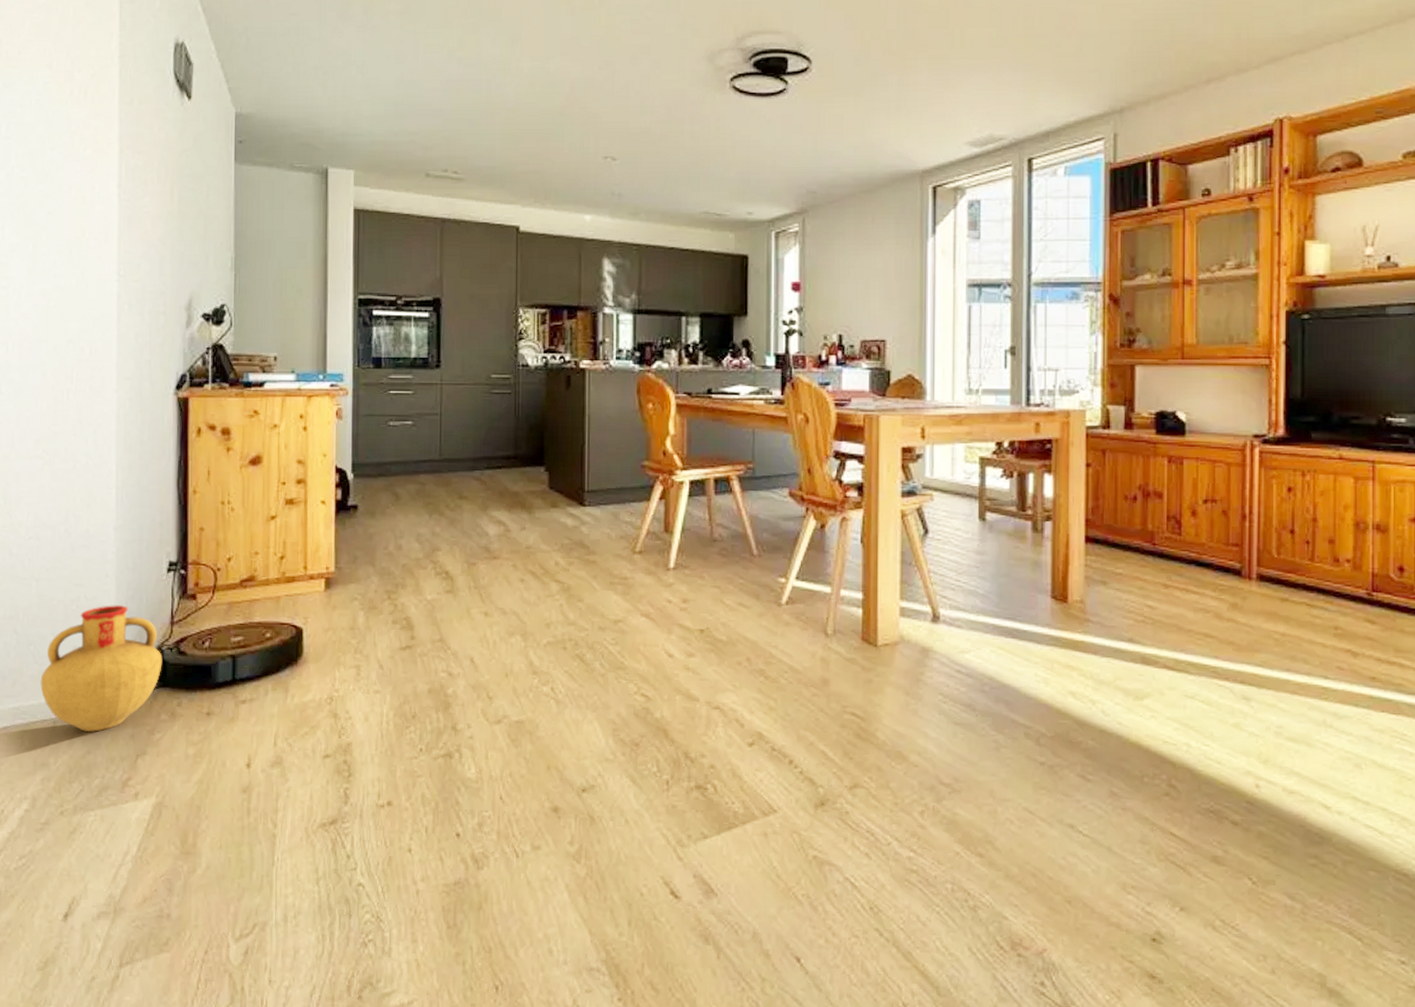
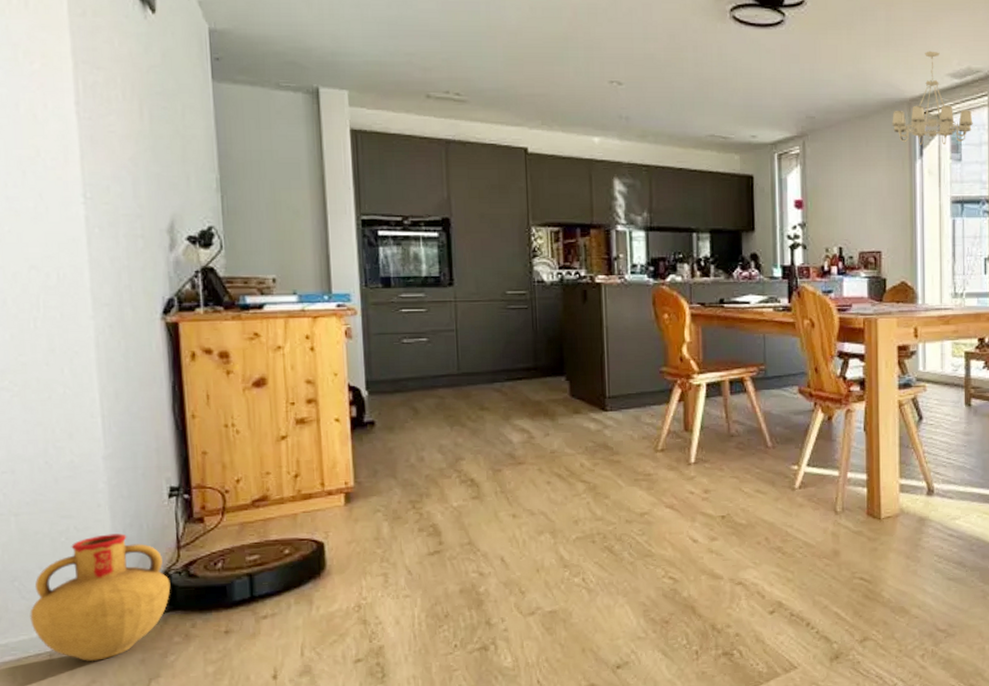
chandelier: none [902,117,994,222] -> present [892,51,973,145]

